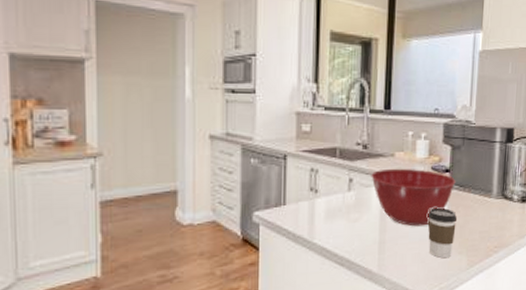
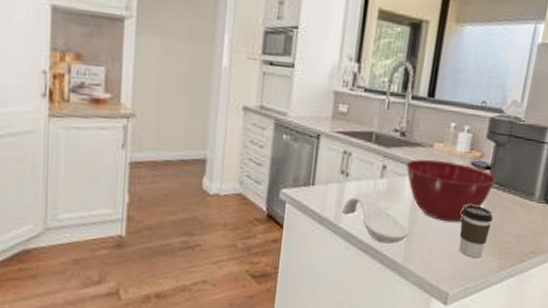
spoon rest: none [315,211,381,254] -> present [342,196,409,244]

